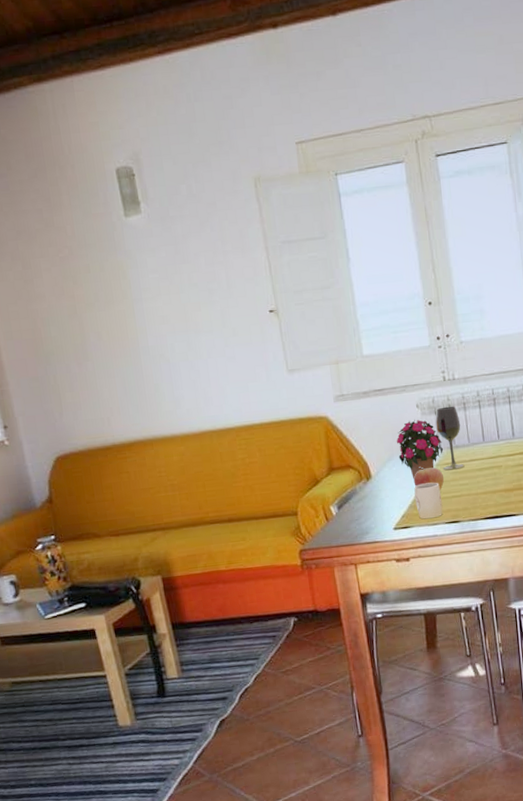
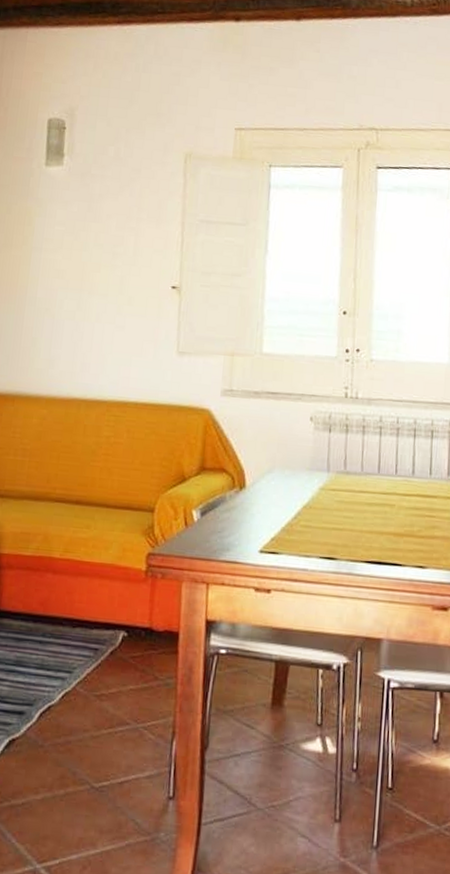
potted flower: present [397,419,443,480] -> none [280,432,332,500]
fruit: present [413,466,444,491] -> none [292,487,327,519]
mug: present [414,482,443,520] -> none [289,506,321,550]
wine glass: present [435,406,466,471] -> none [328,425,356,499]

